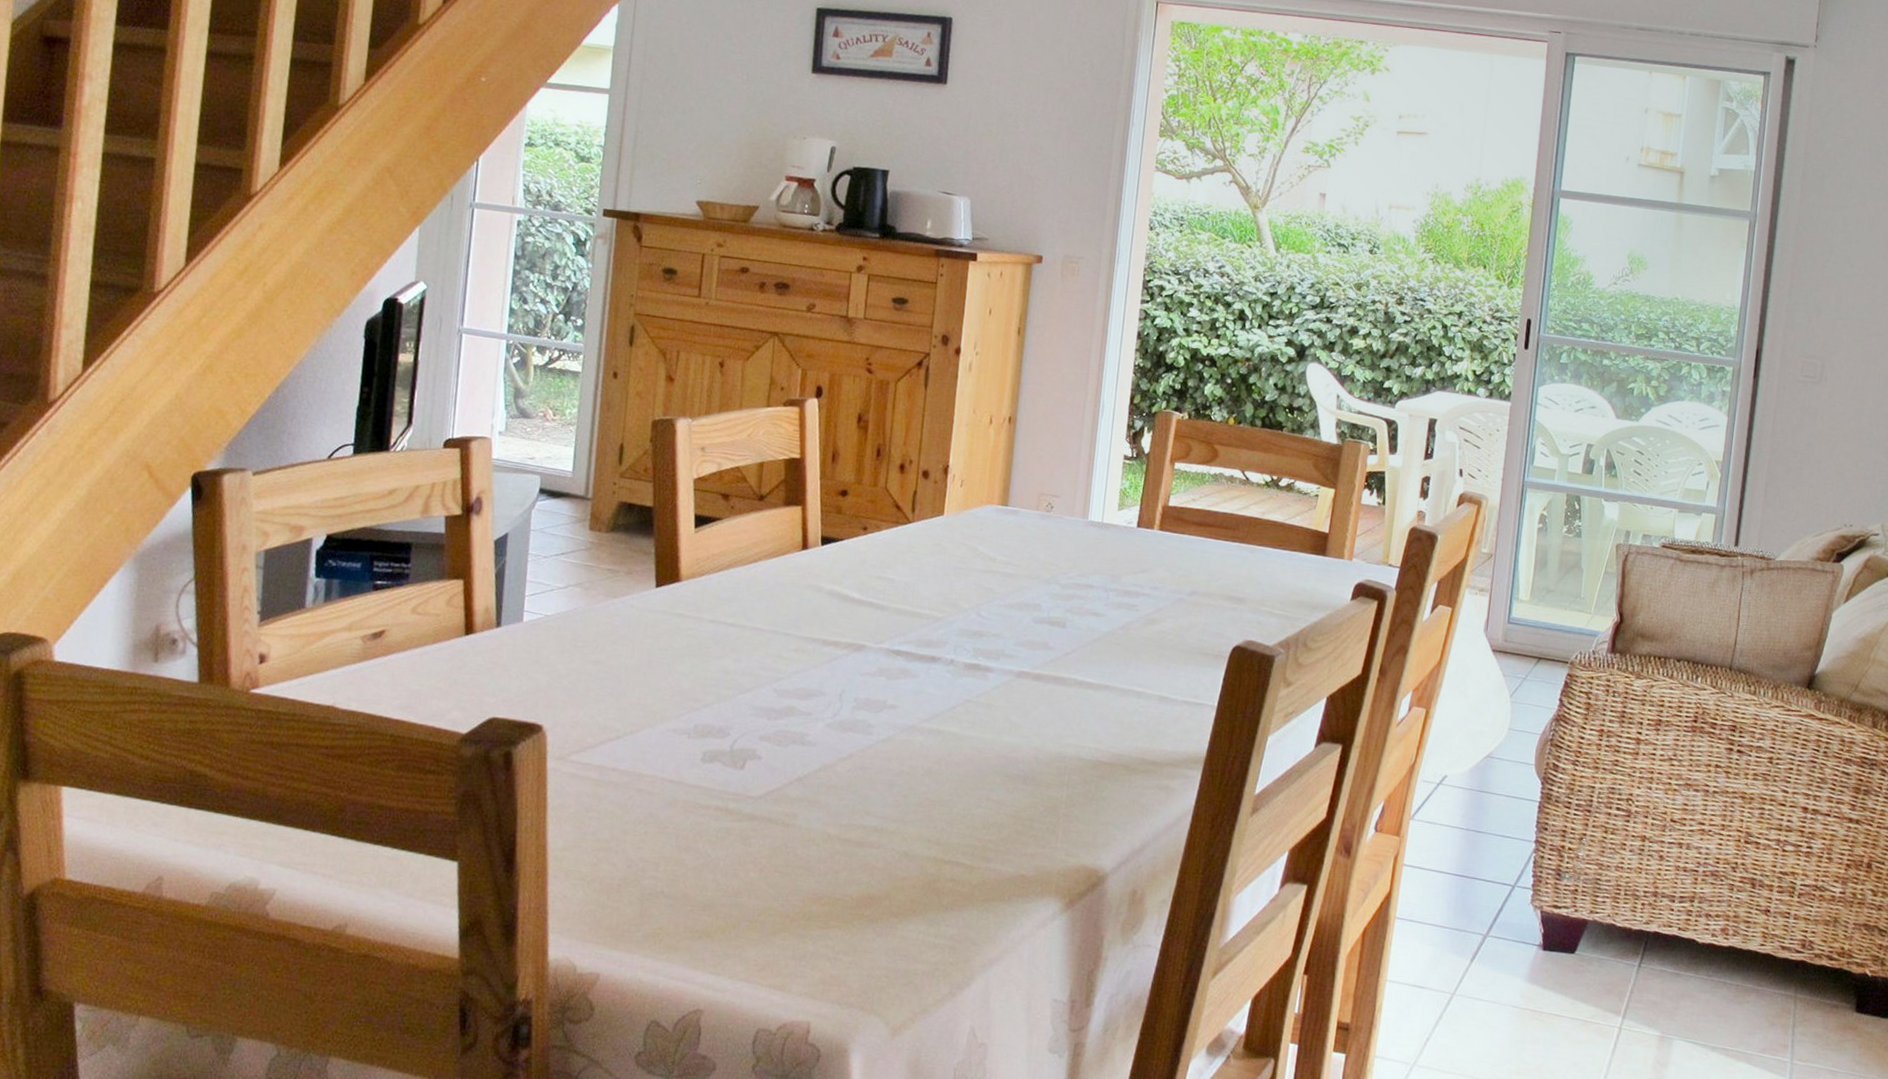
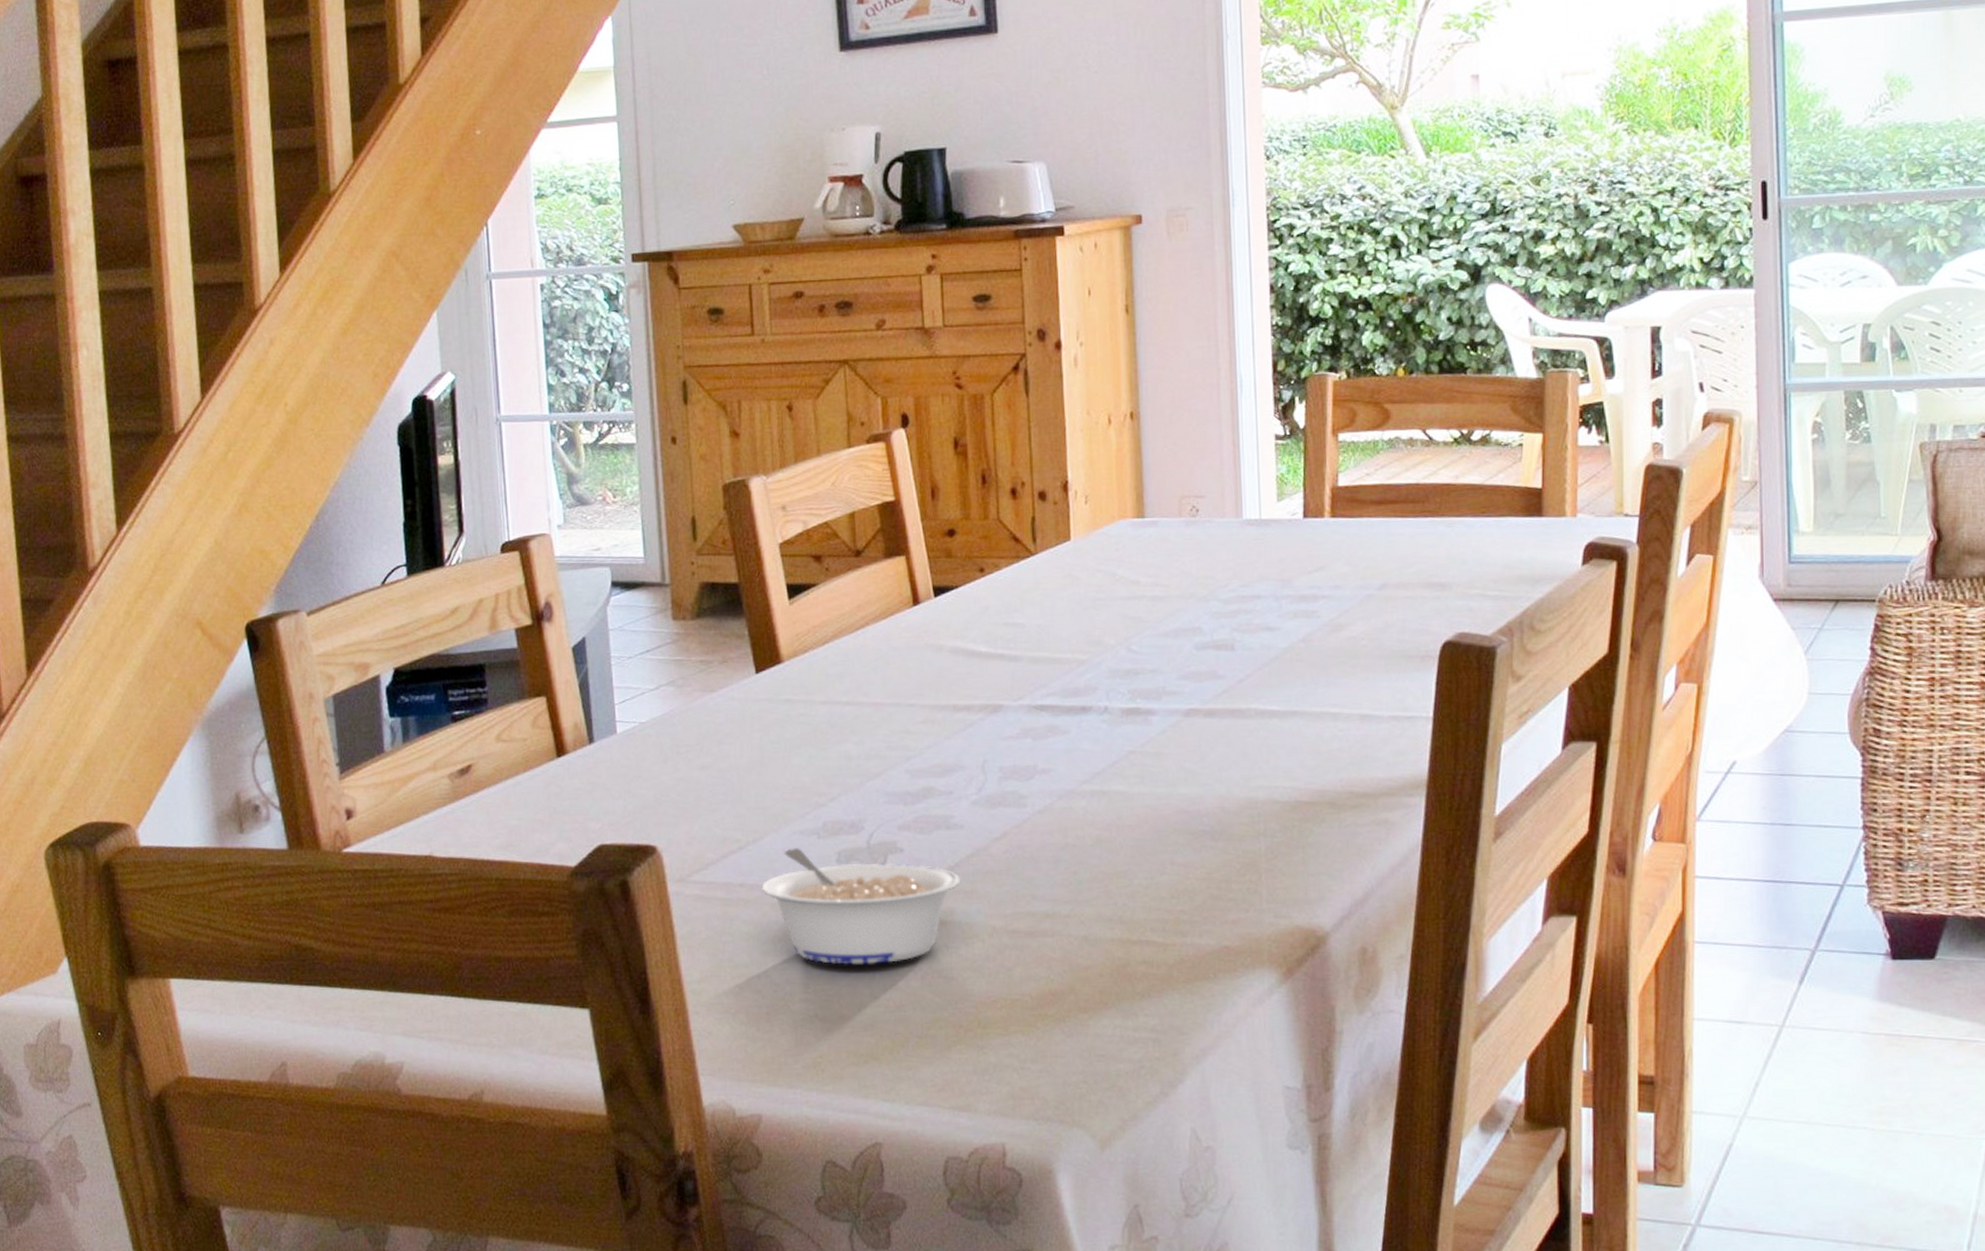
legume: none [631,742,806,854] -> present [761,847,960,965]

